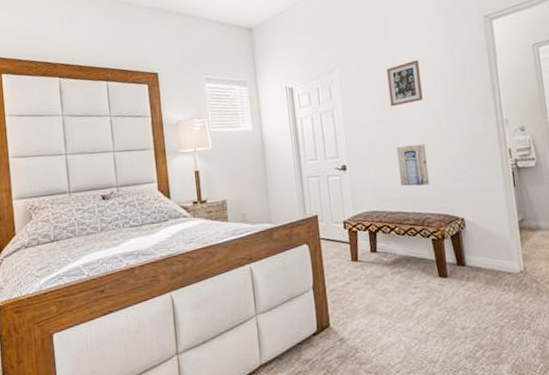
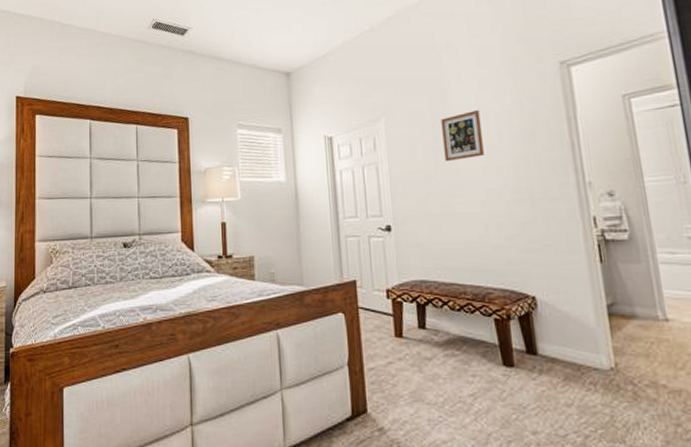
wall art: present [396,144,430,186] -> none [451,206,492,255]

